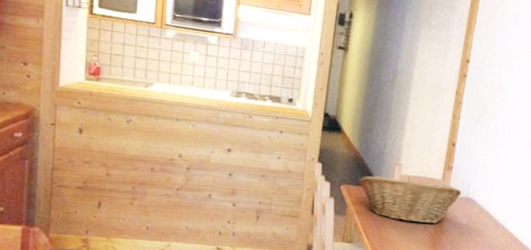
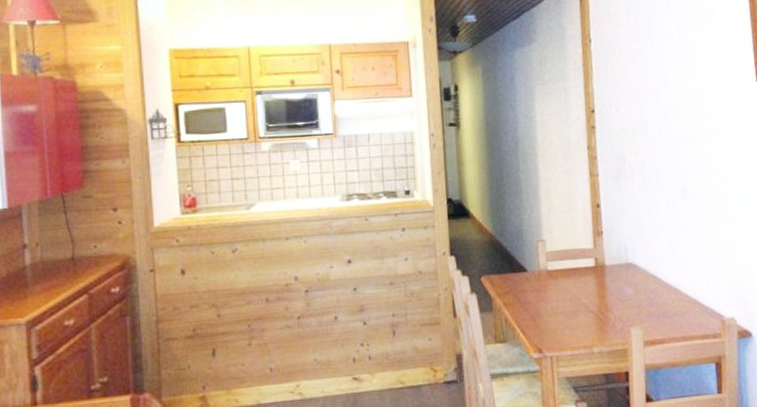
fruit basket: present [358,176,462,224] -> none [500,252,620,306]

